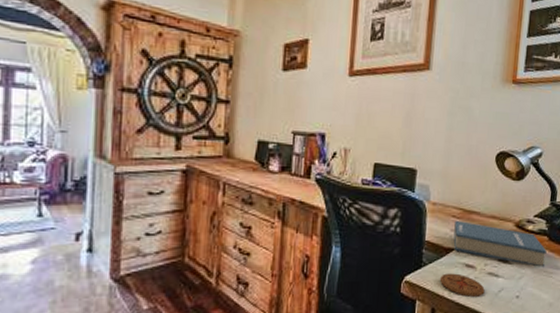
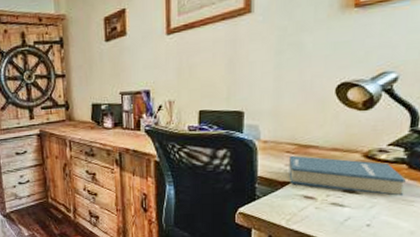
coaster: present [439,273,485,298] -> none [275,204,328,226]

